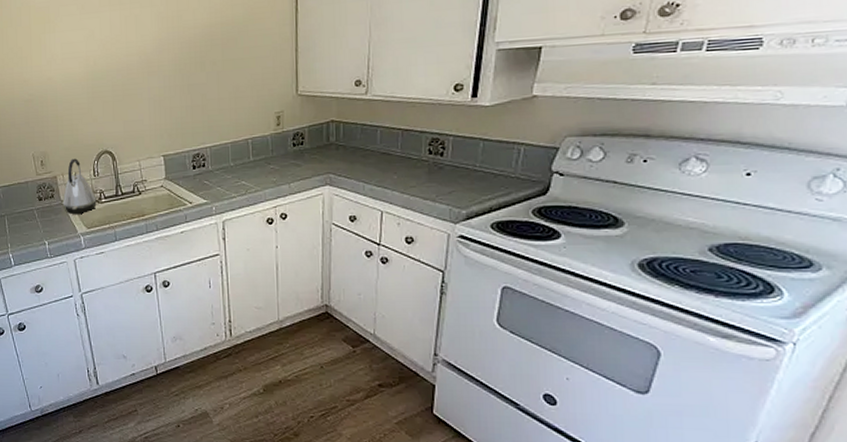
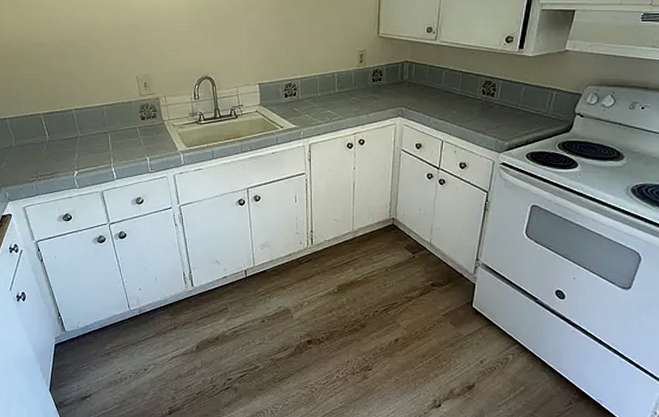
kettle: present [62,158,97,215] -> none [164,82,196,134]

